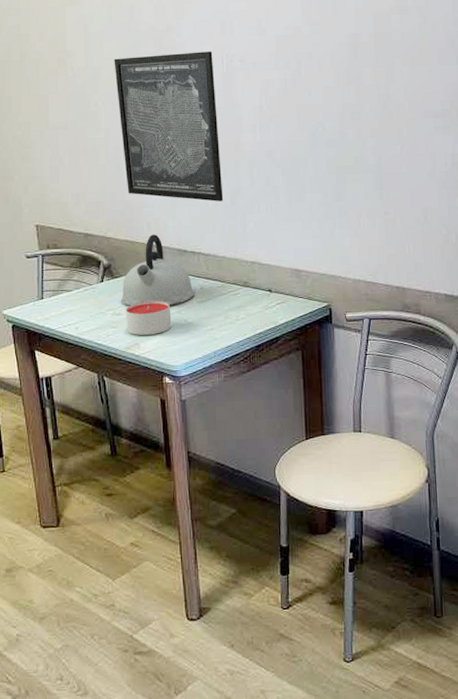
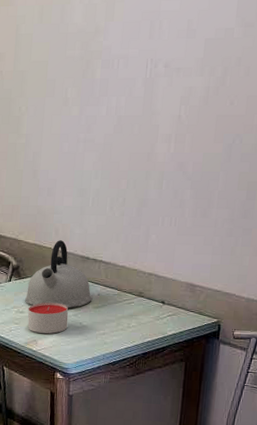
wall art: present [114,51,224,202] -> none [40,55,138,212]

